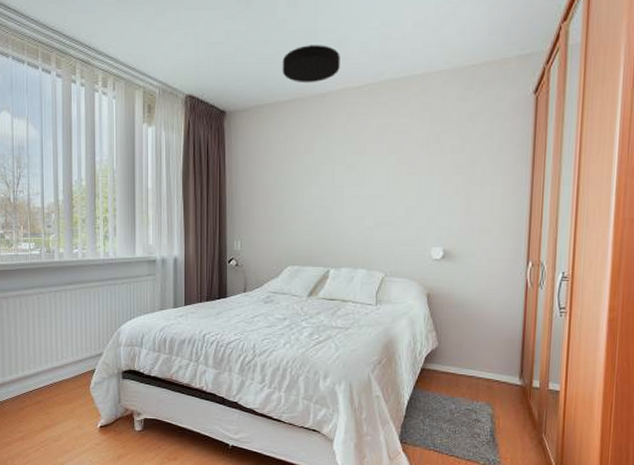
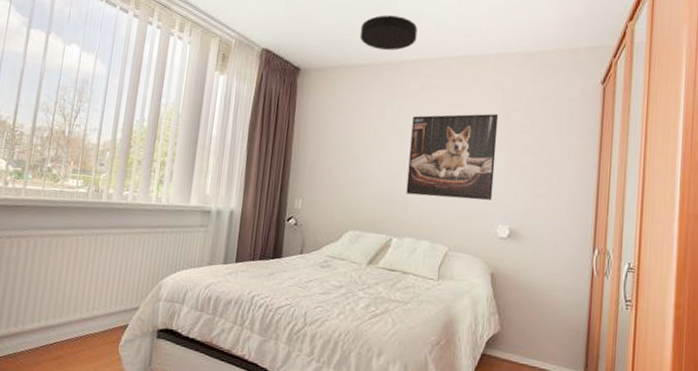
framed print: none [340,137,428,226] -> present [406,113,499,200]

